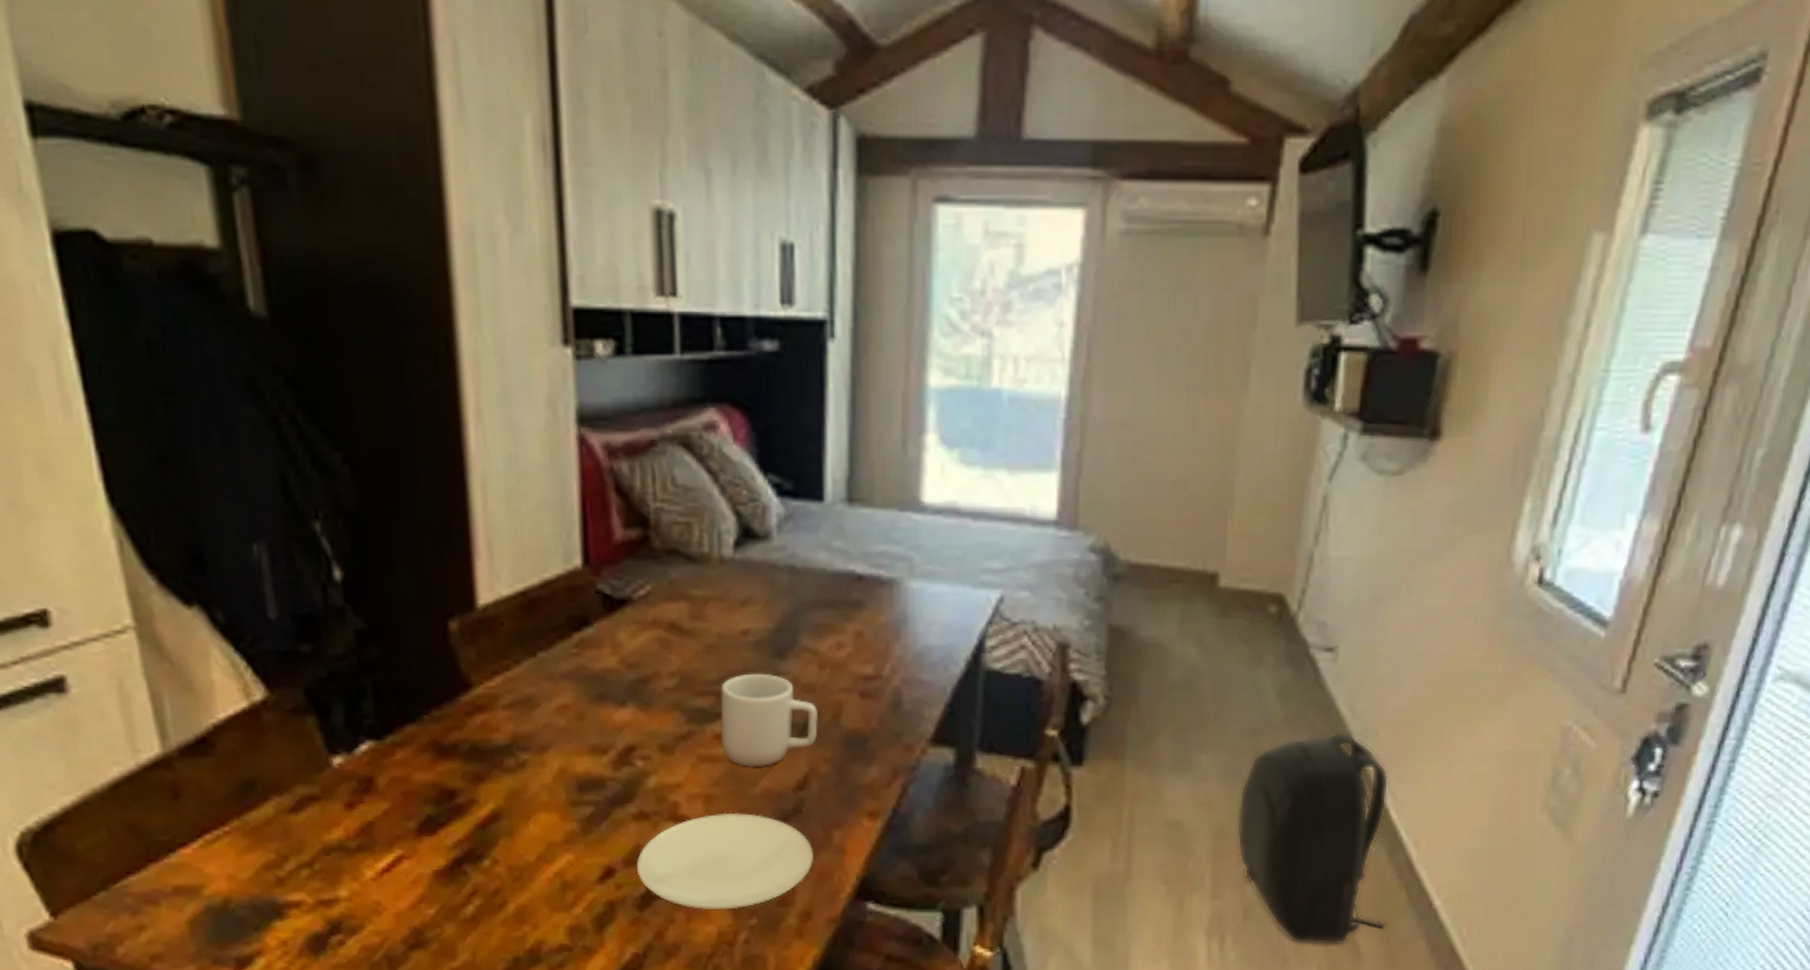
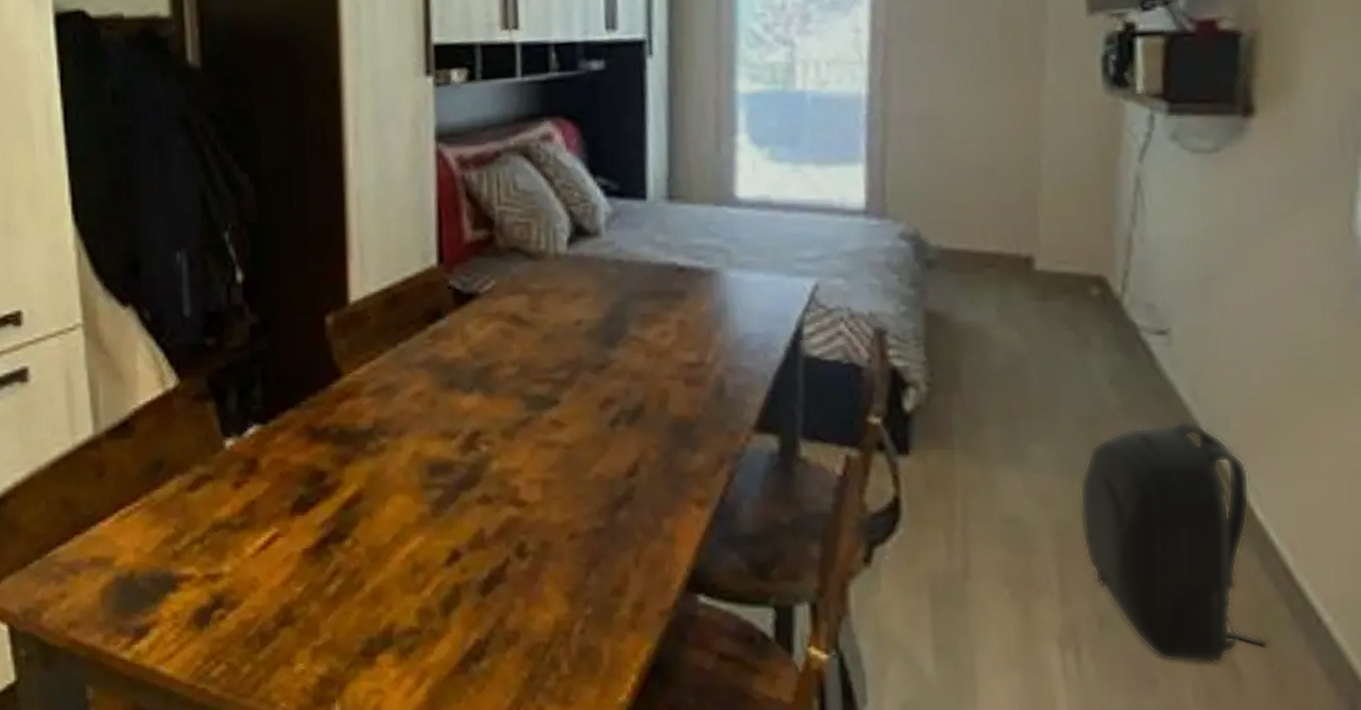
plate: present [637,812,813,911] -> none [480,498,645,598]
mug: present [720,673,818,768] -> none [556,361,646,454]

